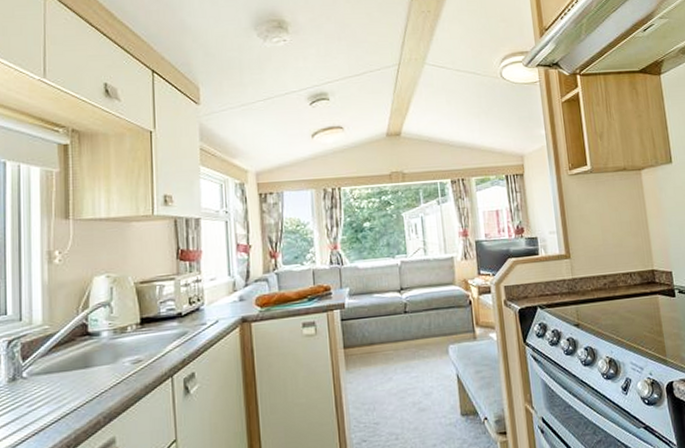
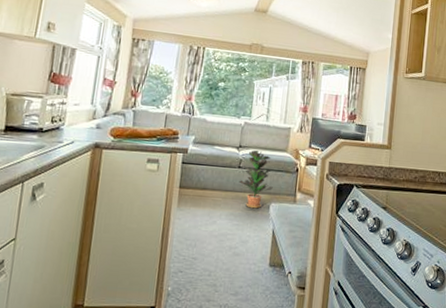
potted plant: none [408,289,447,355] -> present [238,150,273,209]

